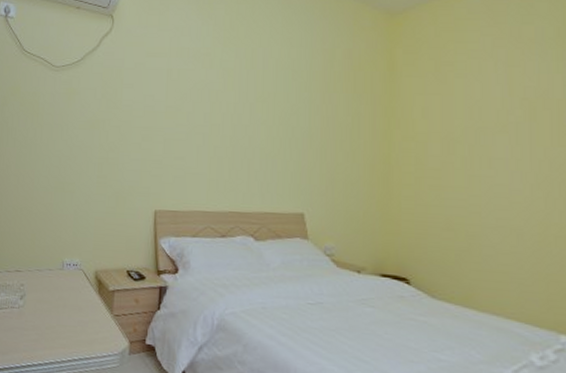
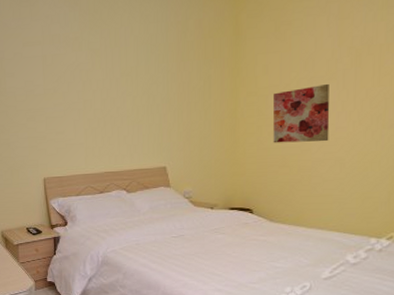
wall art: none [434,136,502,205] -> present [273,83,330,143]

